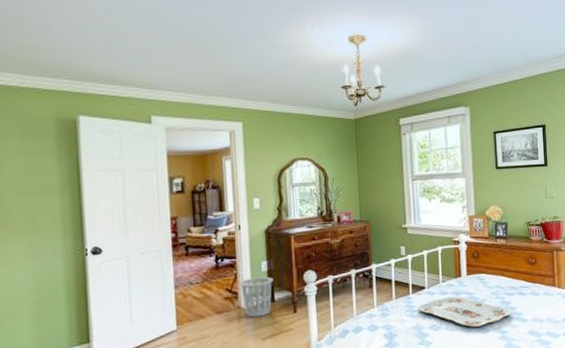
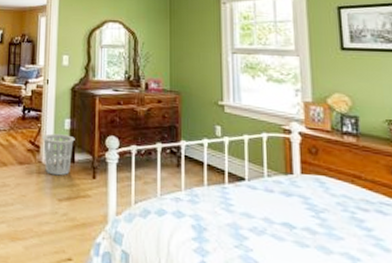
serving tray: present [417,296,511,327] -> none [234,196,366,244]

